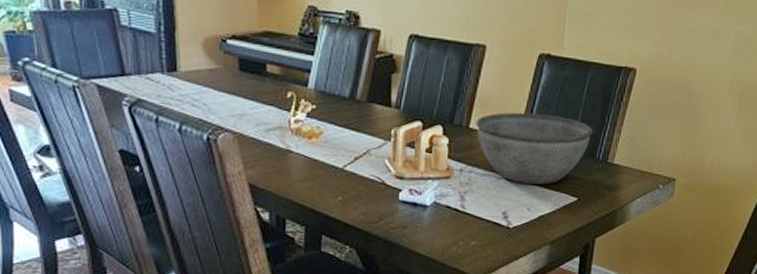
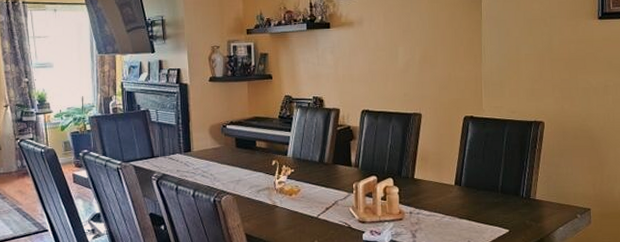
bowl: present [475,112,594,185] -> none [419,163,516,221]

